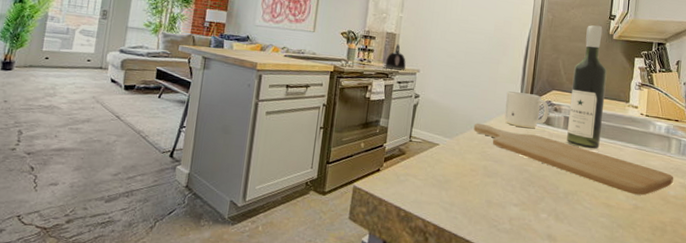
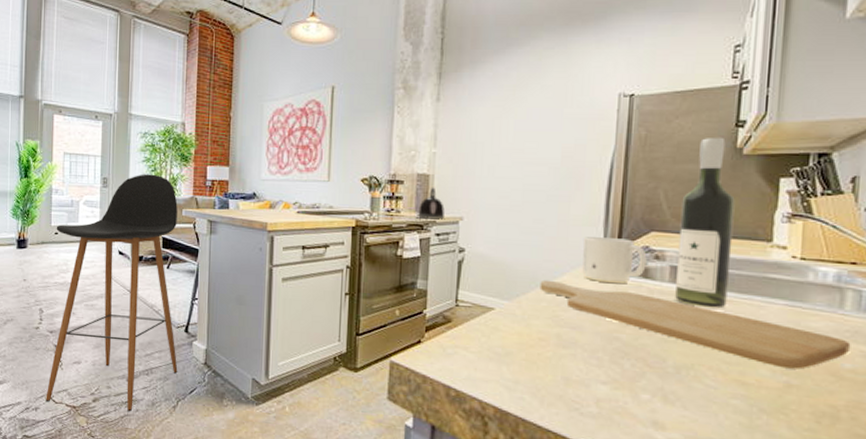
bar stool: none [13,10,175,233] -> present [46,174,178,412]

